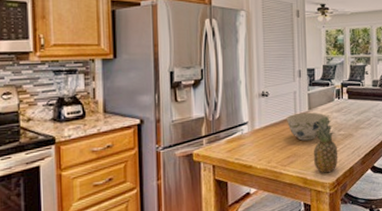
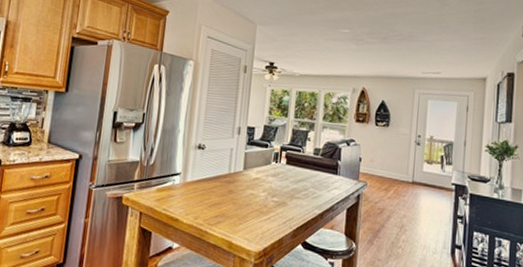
bowl: present [286,112,326,141] -> none [219,171,261,202]
fruit: present [313,115,338,173] -> none [241,178,269,241]

